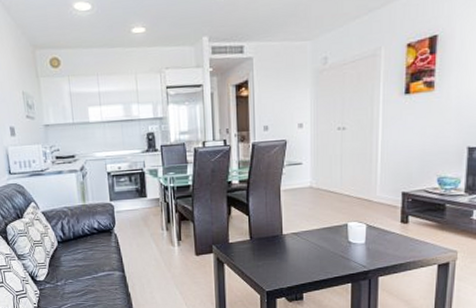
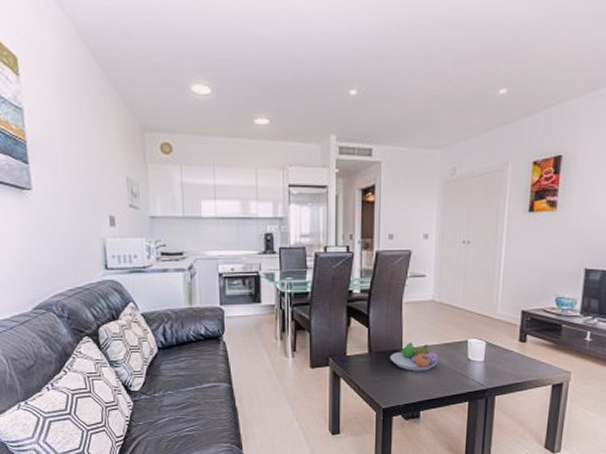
fruit bowl: none [271,227,318,255] -> present [390,342,438,371]

